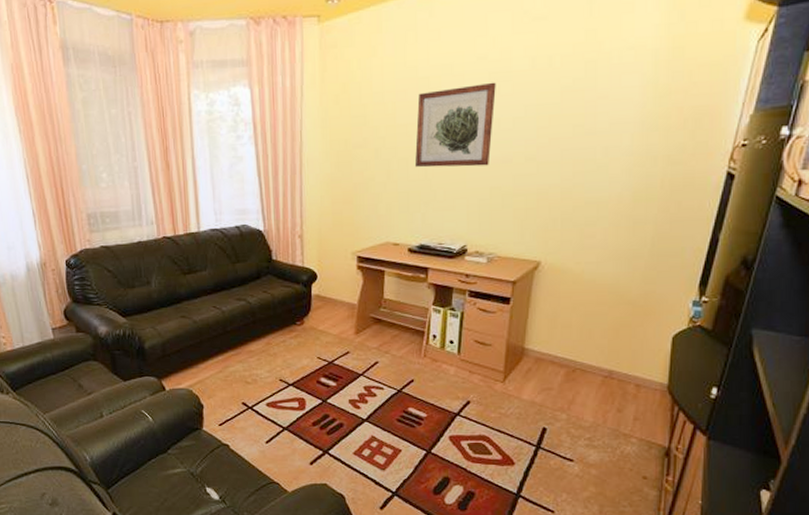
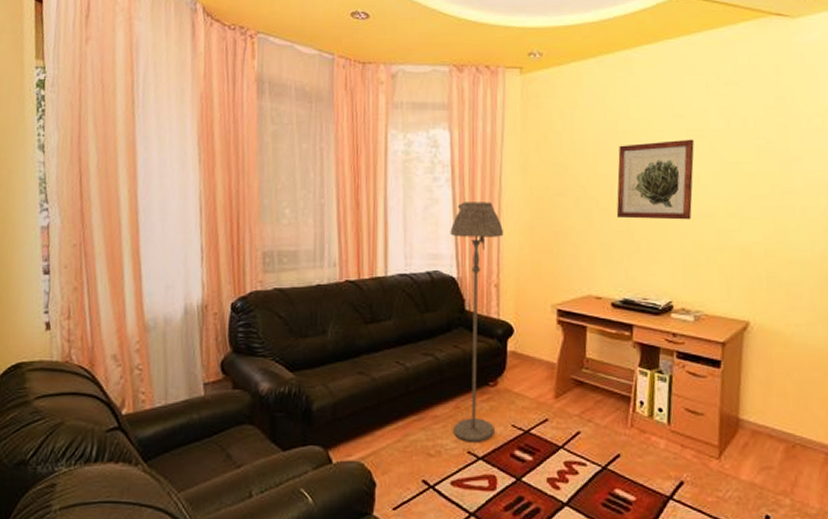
floor lamp: none [255,157,306,372] -> present [450,202,504,442]

